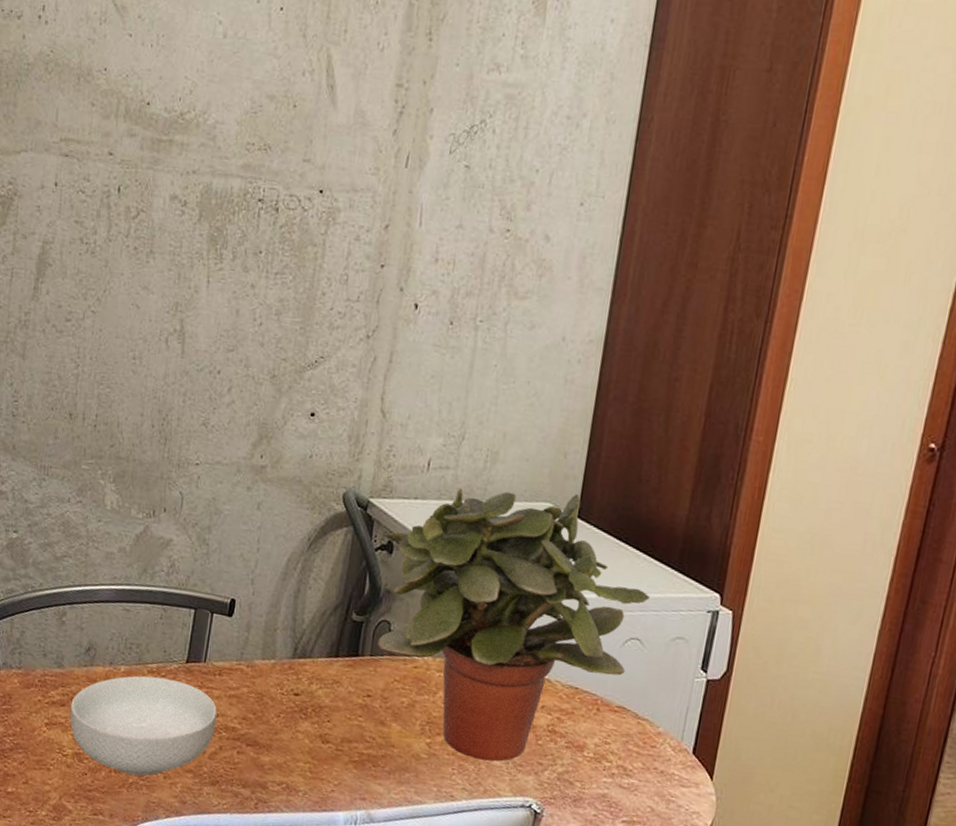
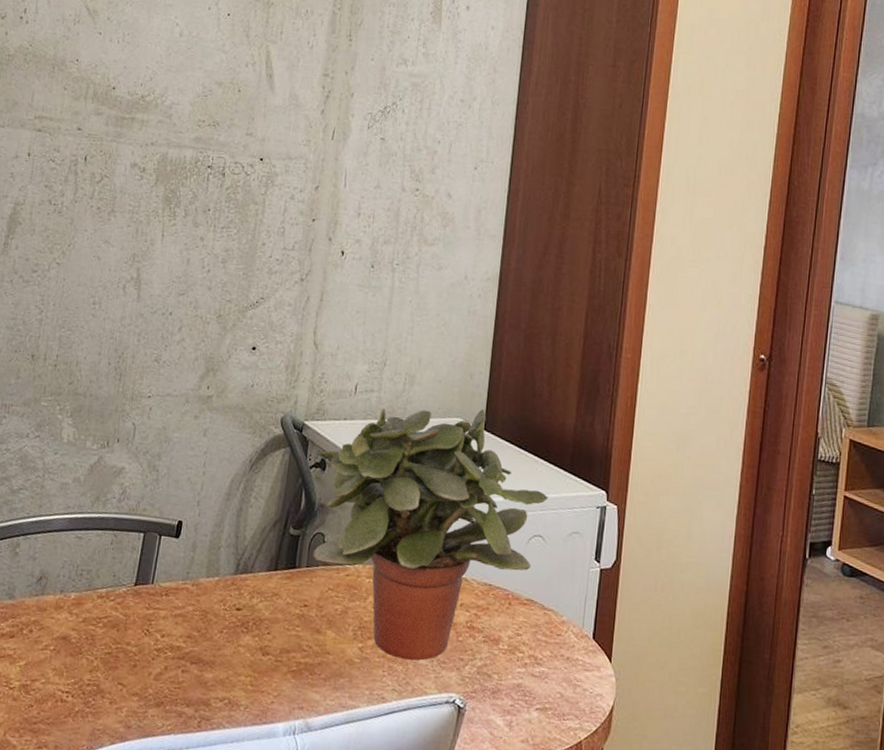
cereal bowl: present [69,675,218,776] -> none [18,601,164,704]

